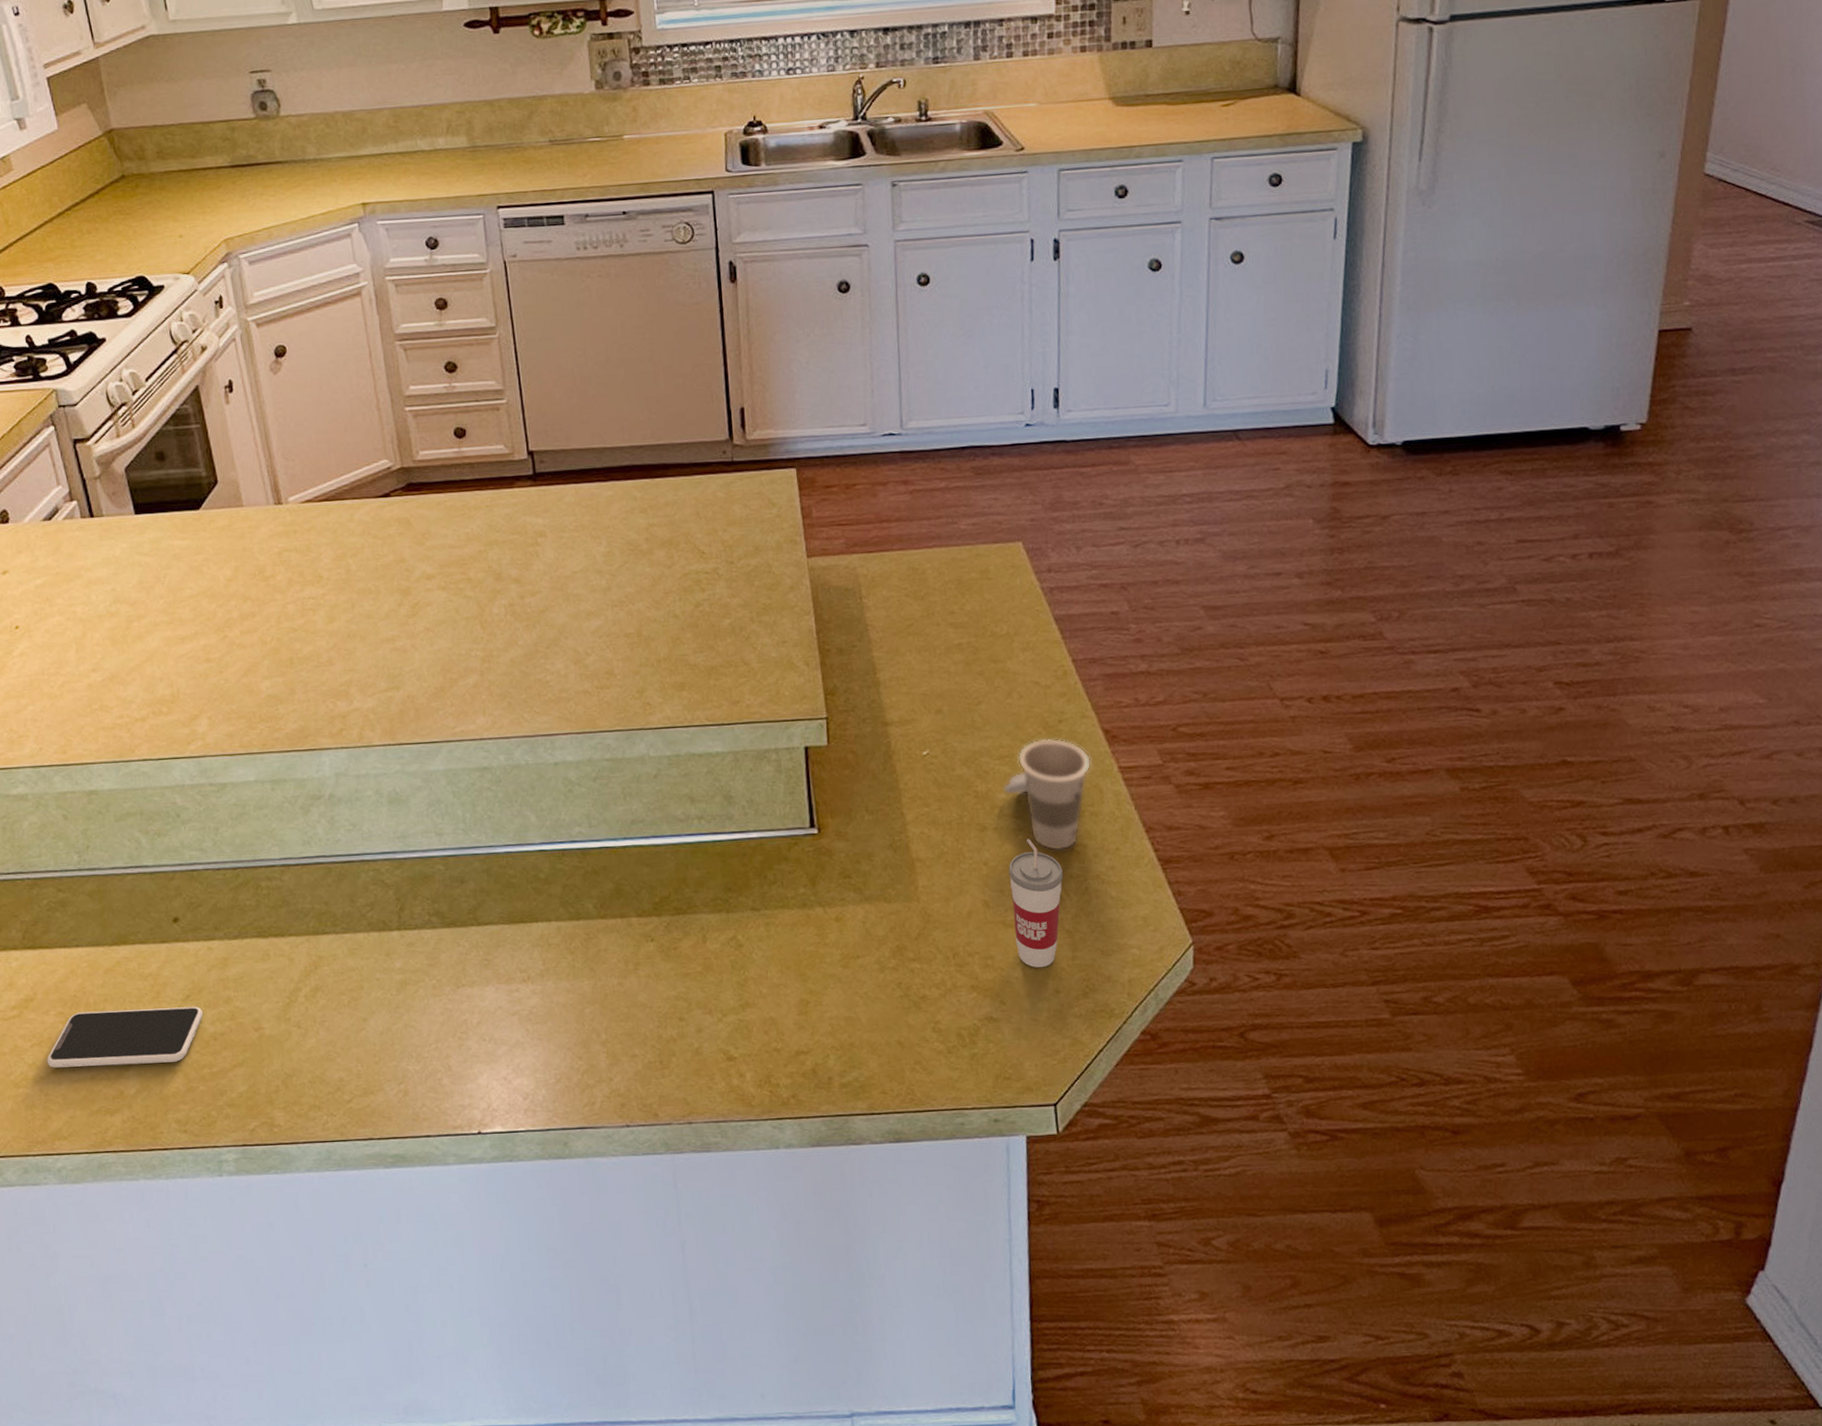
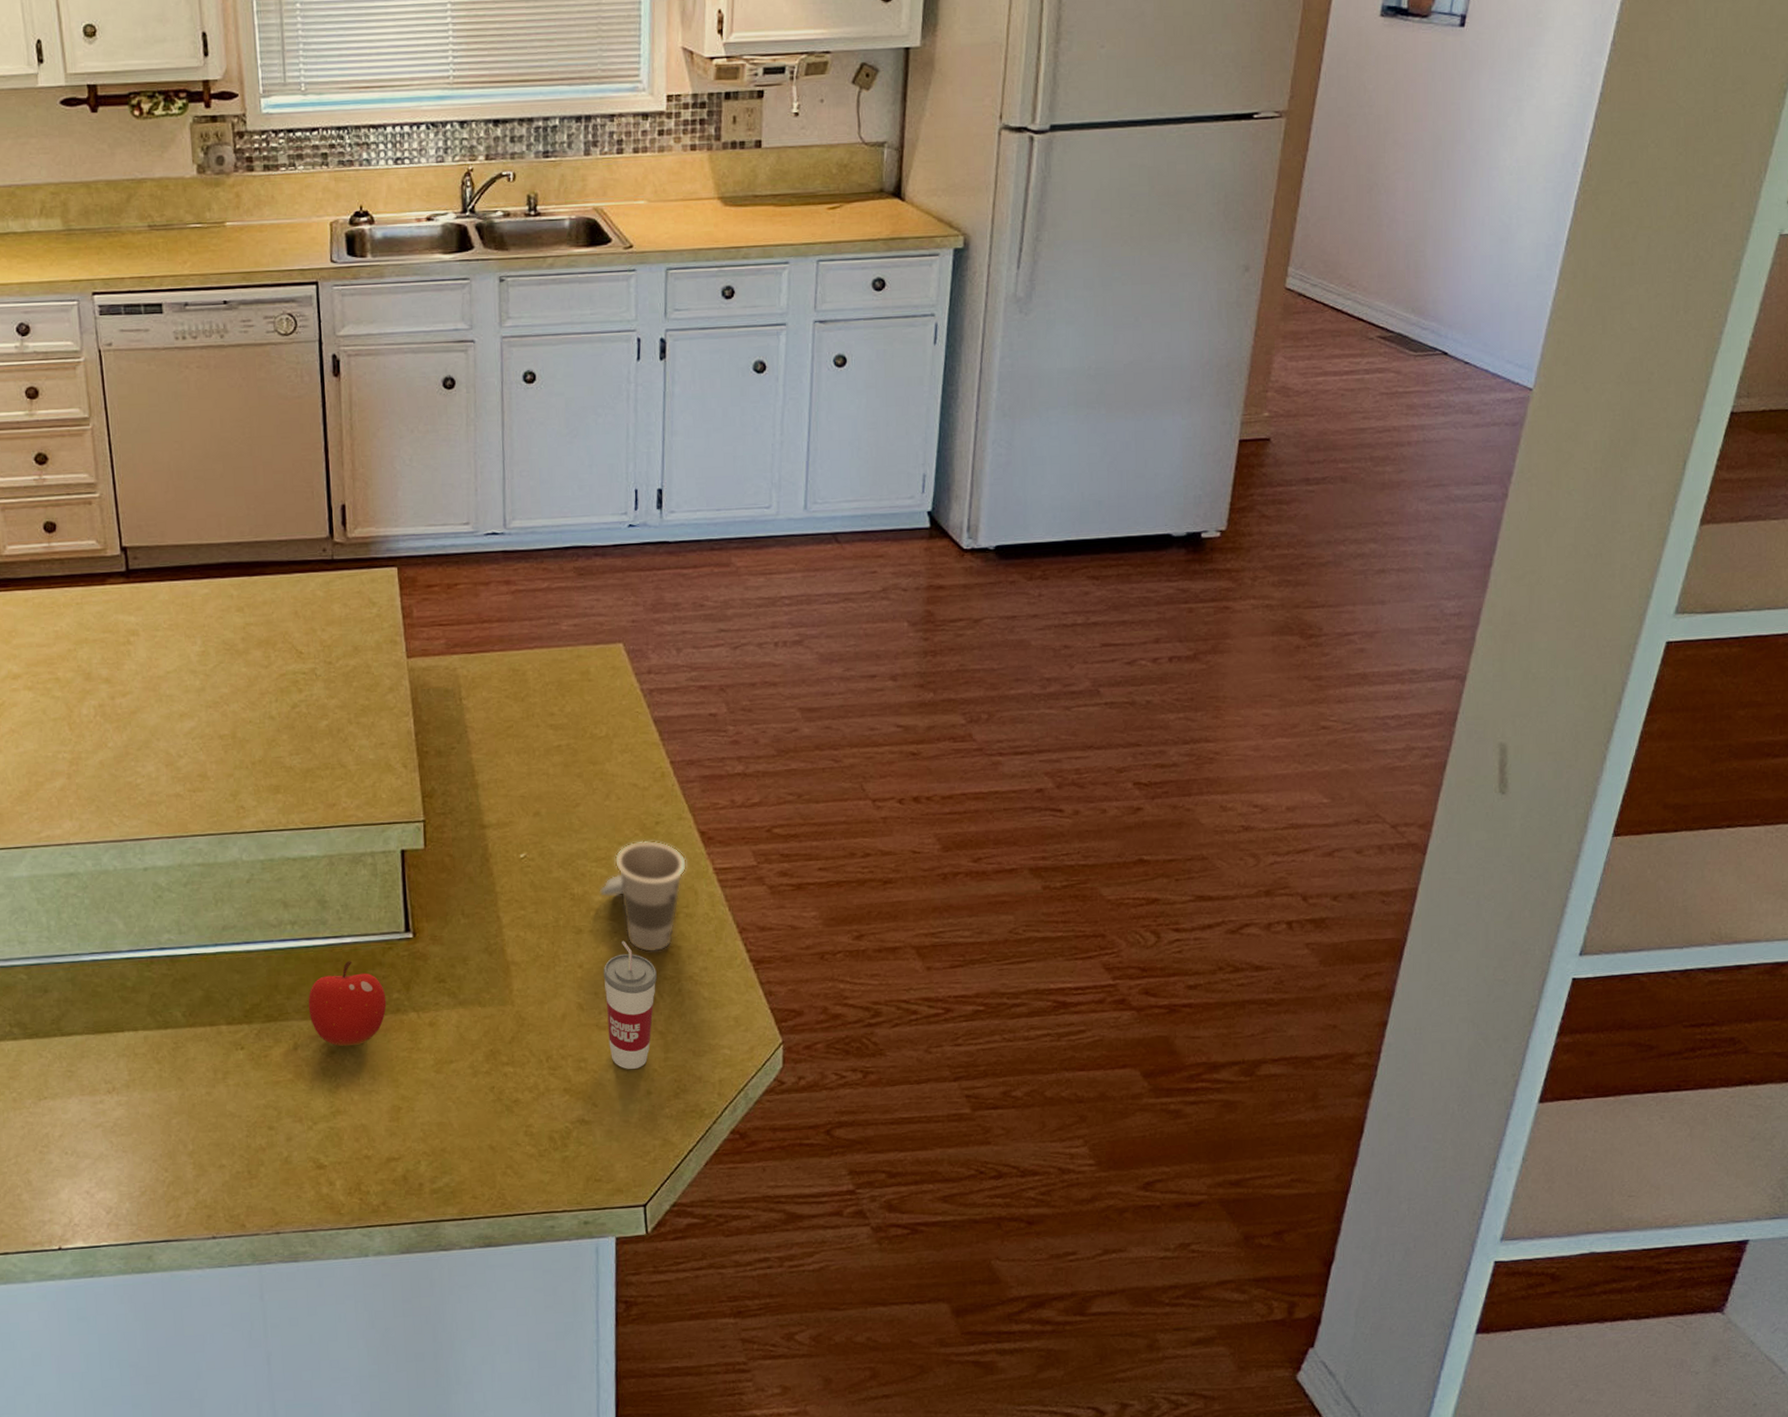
fruit: none [715,856,793,941] -> present [308,961,387,1047]

